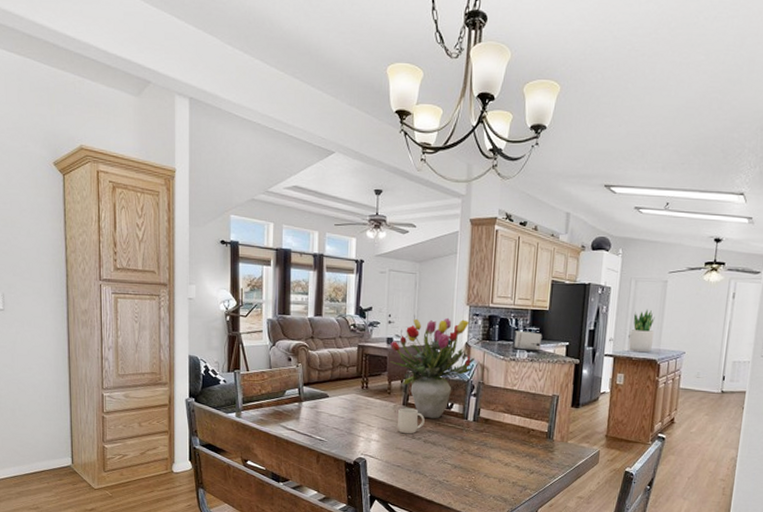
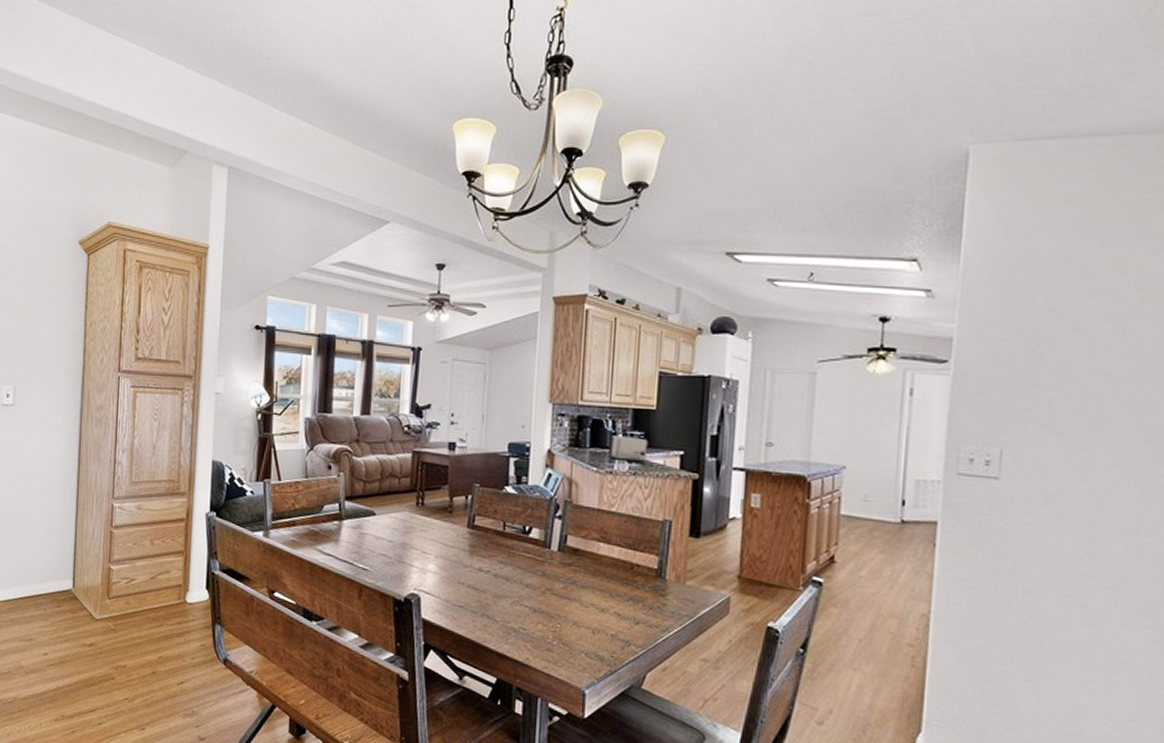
flower arrangement: present [390,317,475,419] -> none [452,418,560,547]
mug: present [397,408,425,434] -> none [460,531,495,566]
planter: present [629,309,655,353] -> none [766,408,801,467]

